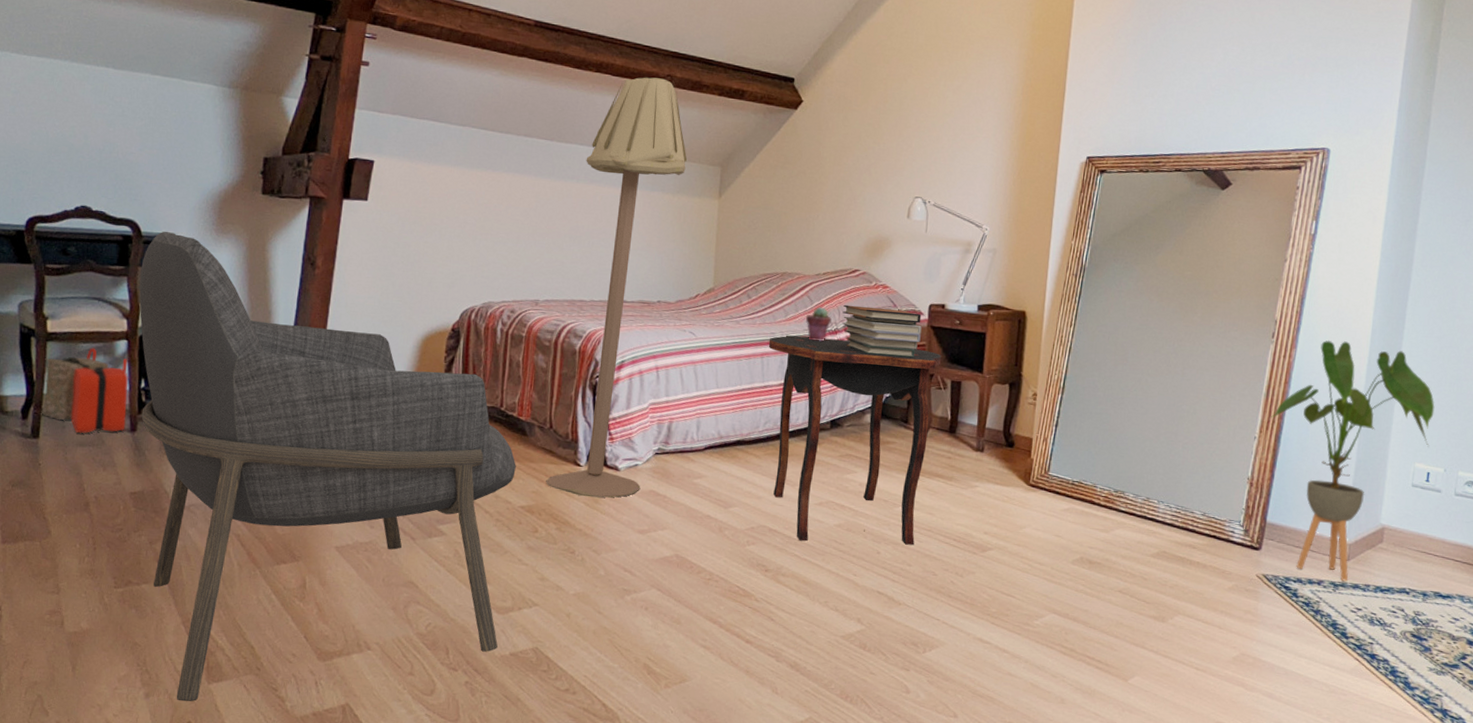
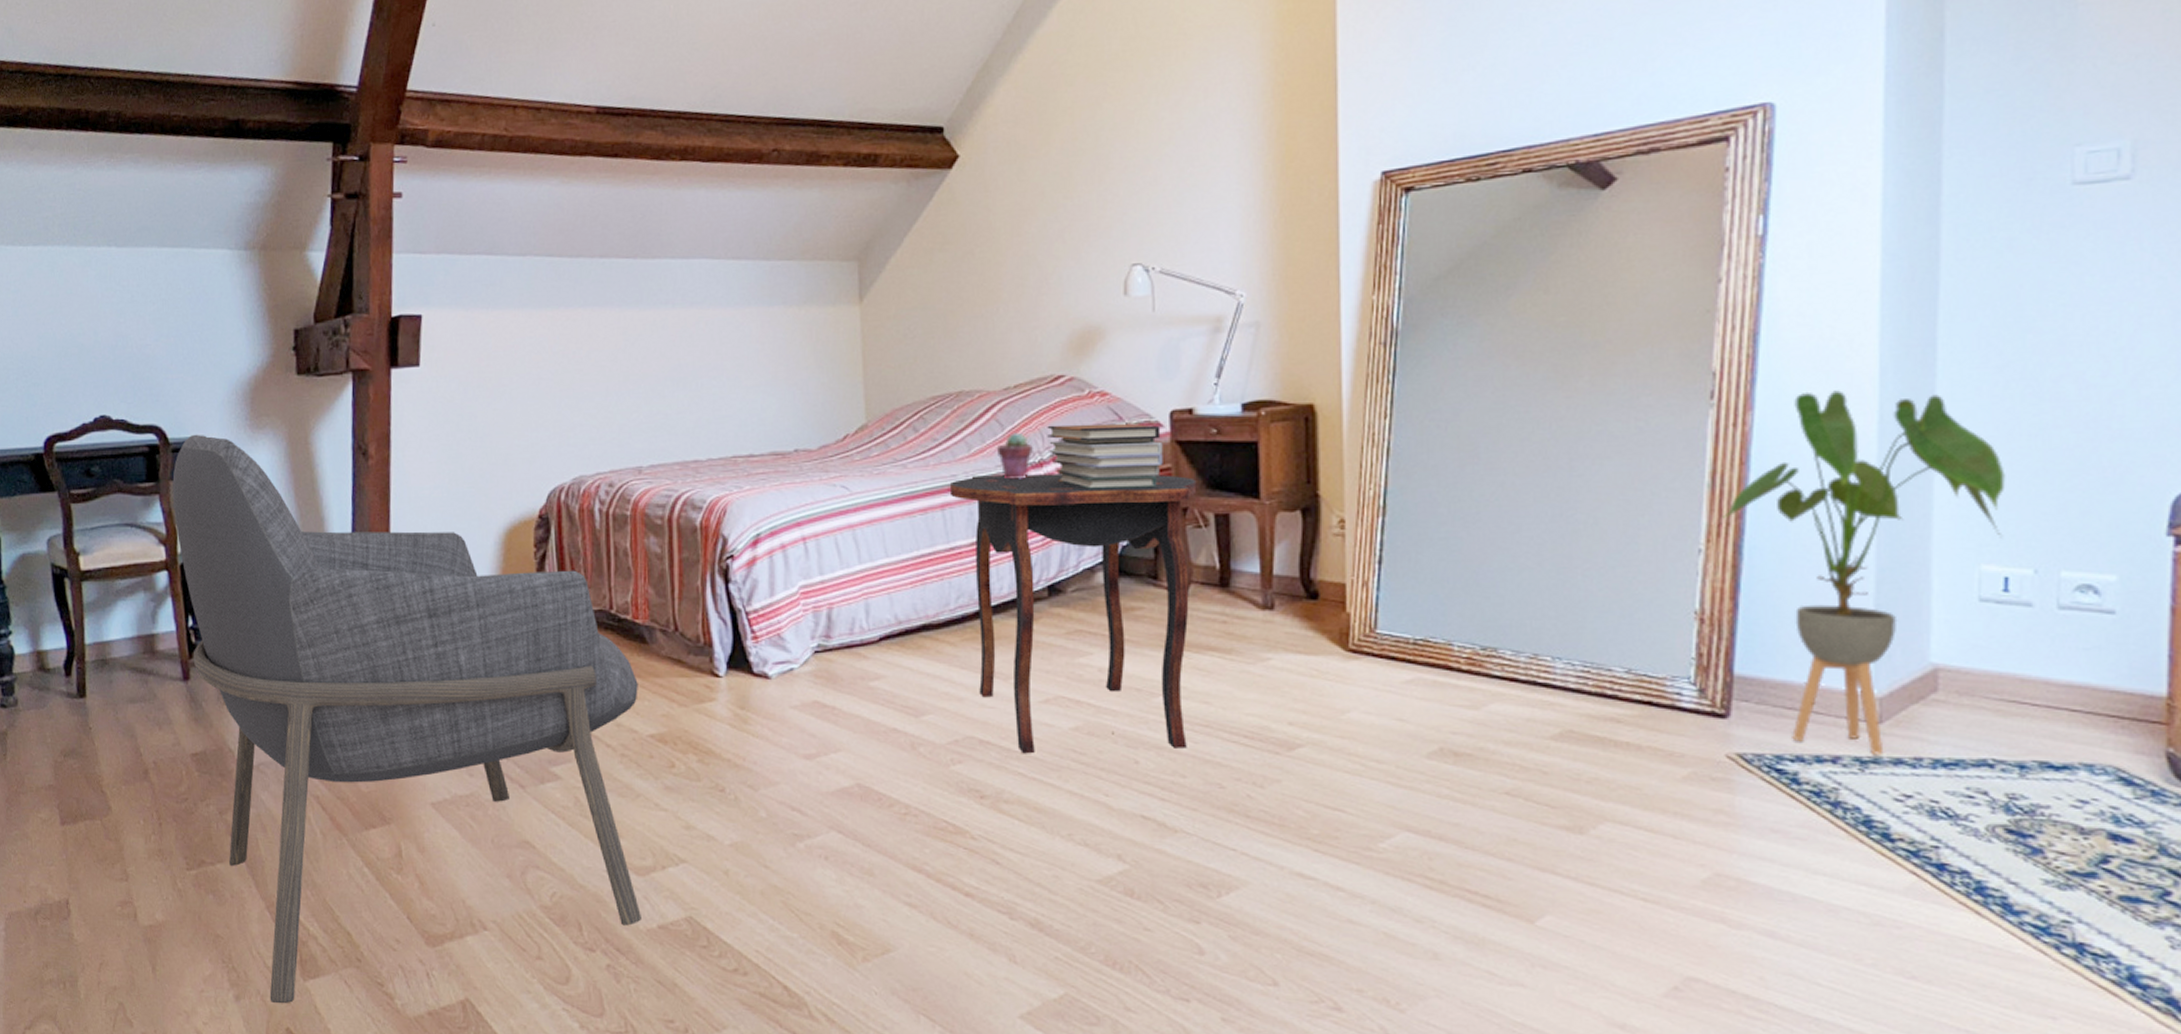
first aid kit: present [40,348,128,434] -> none [82,584,177,688]
floor lamp: present [546,77,687,498] -> none [678,155,811,717]

